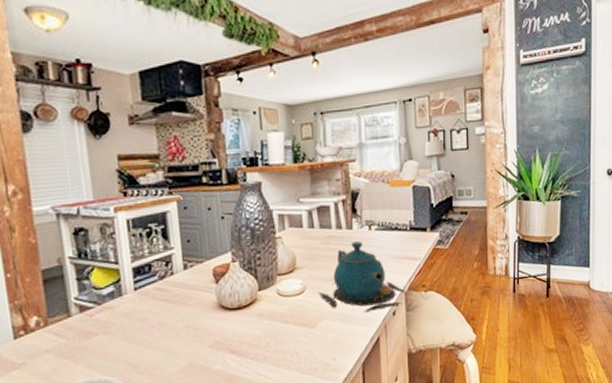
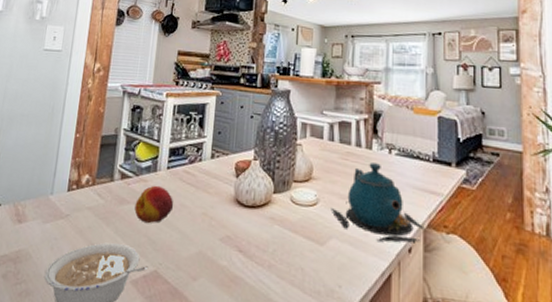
fruit: none [104,309,151,351] -> present [134,185,174,224]

